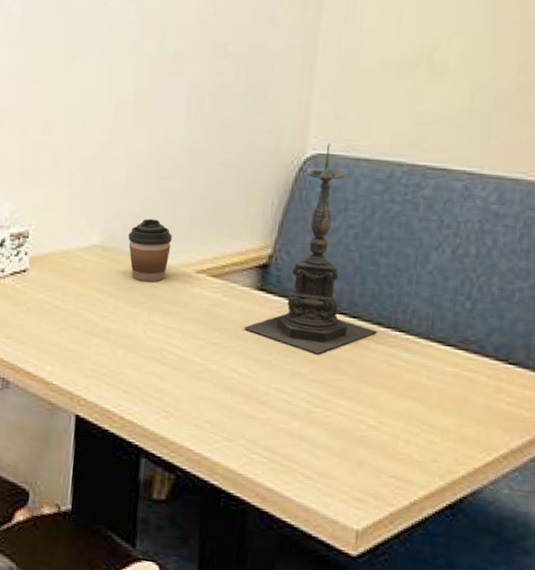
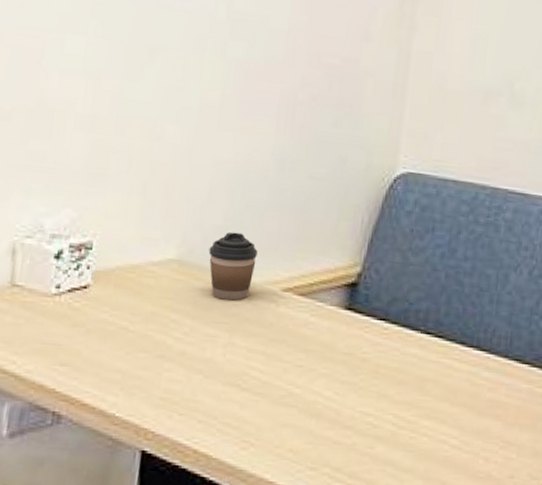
candle holder: present [243,142,377,354] -> none [330,162,461,374]

